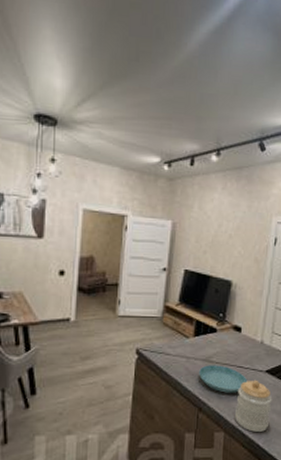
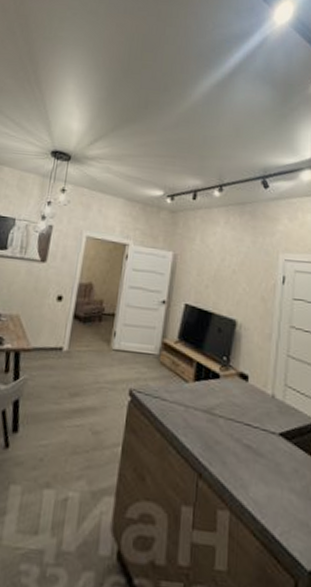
saucer: present [199,365,248,393] -> none [199,418,258,459]
jar: present [235,380,273,433] -> none [243,443,289,519]

